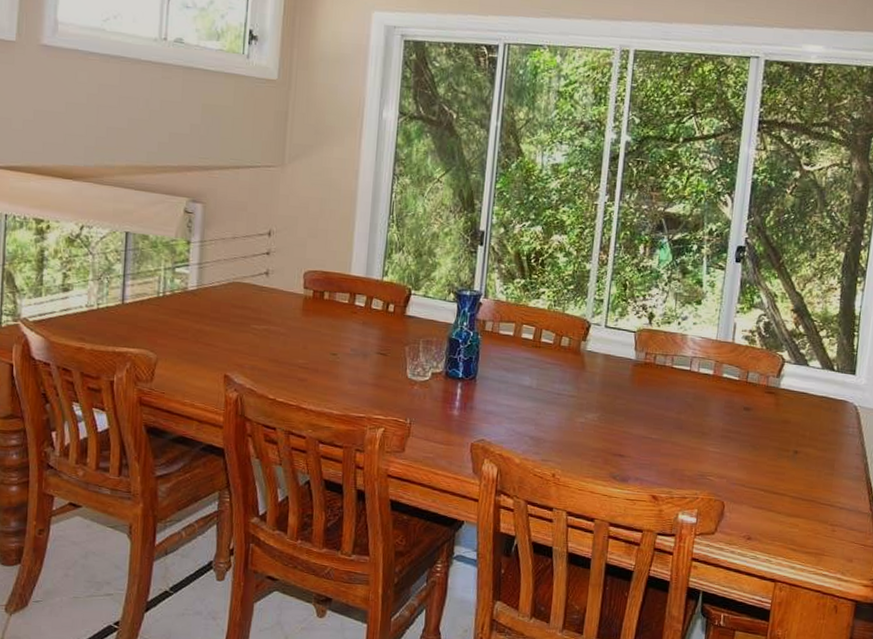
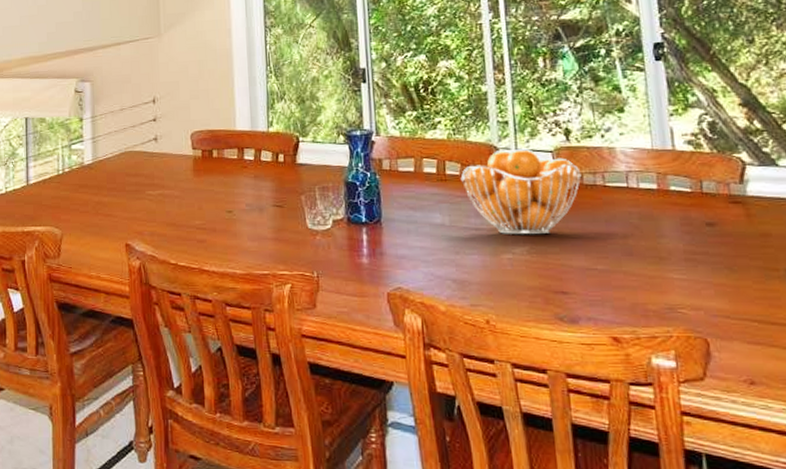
fruit basket: none [553,325,655,404] -> present [460,148,582,235]

